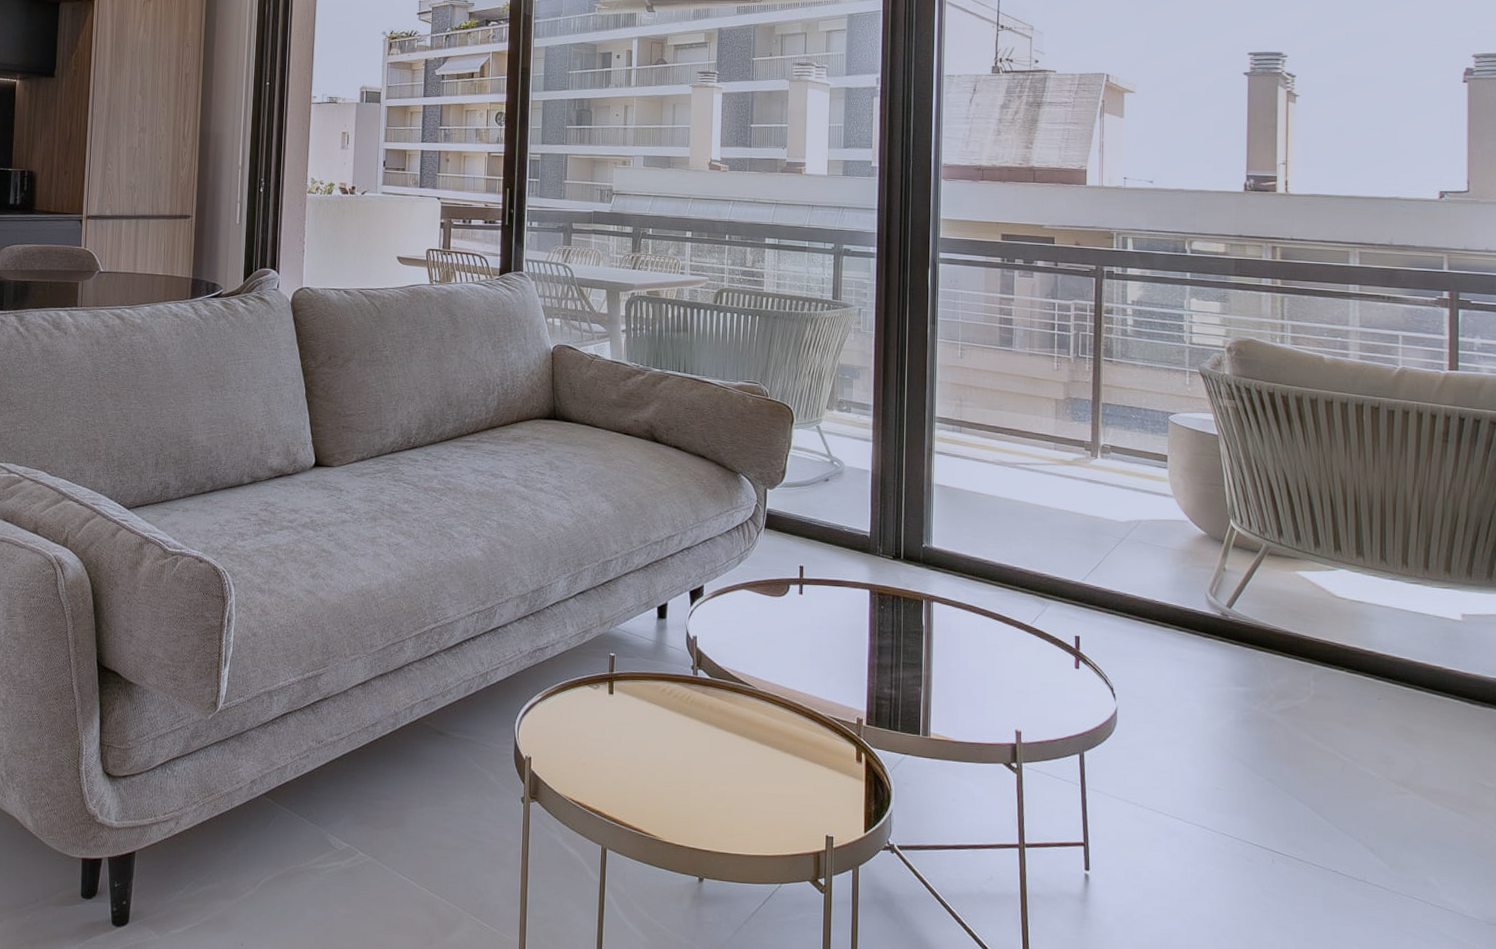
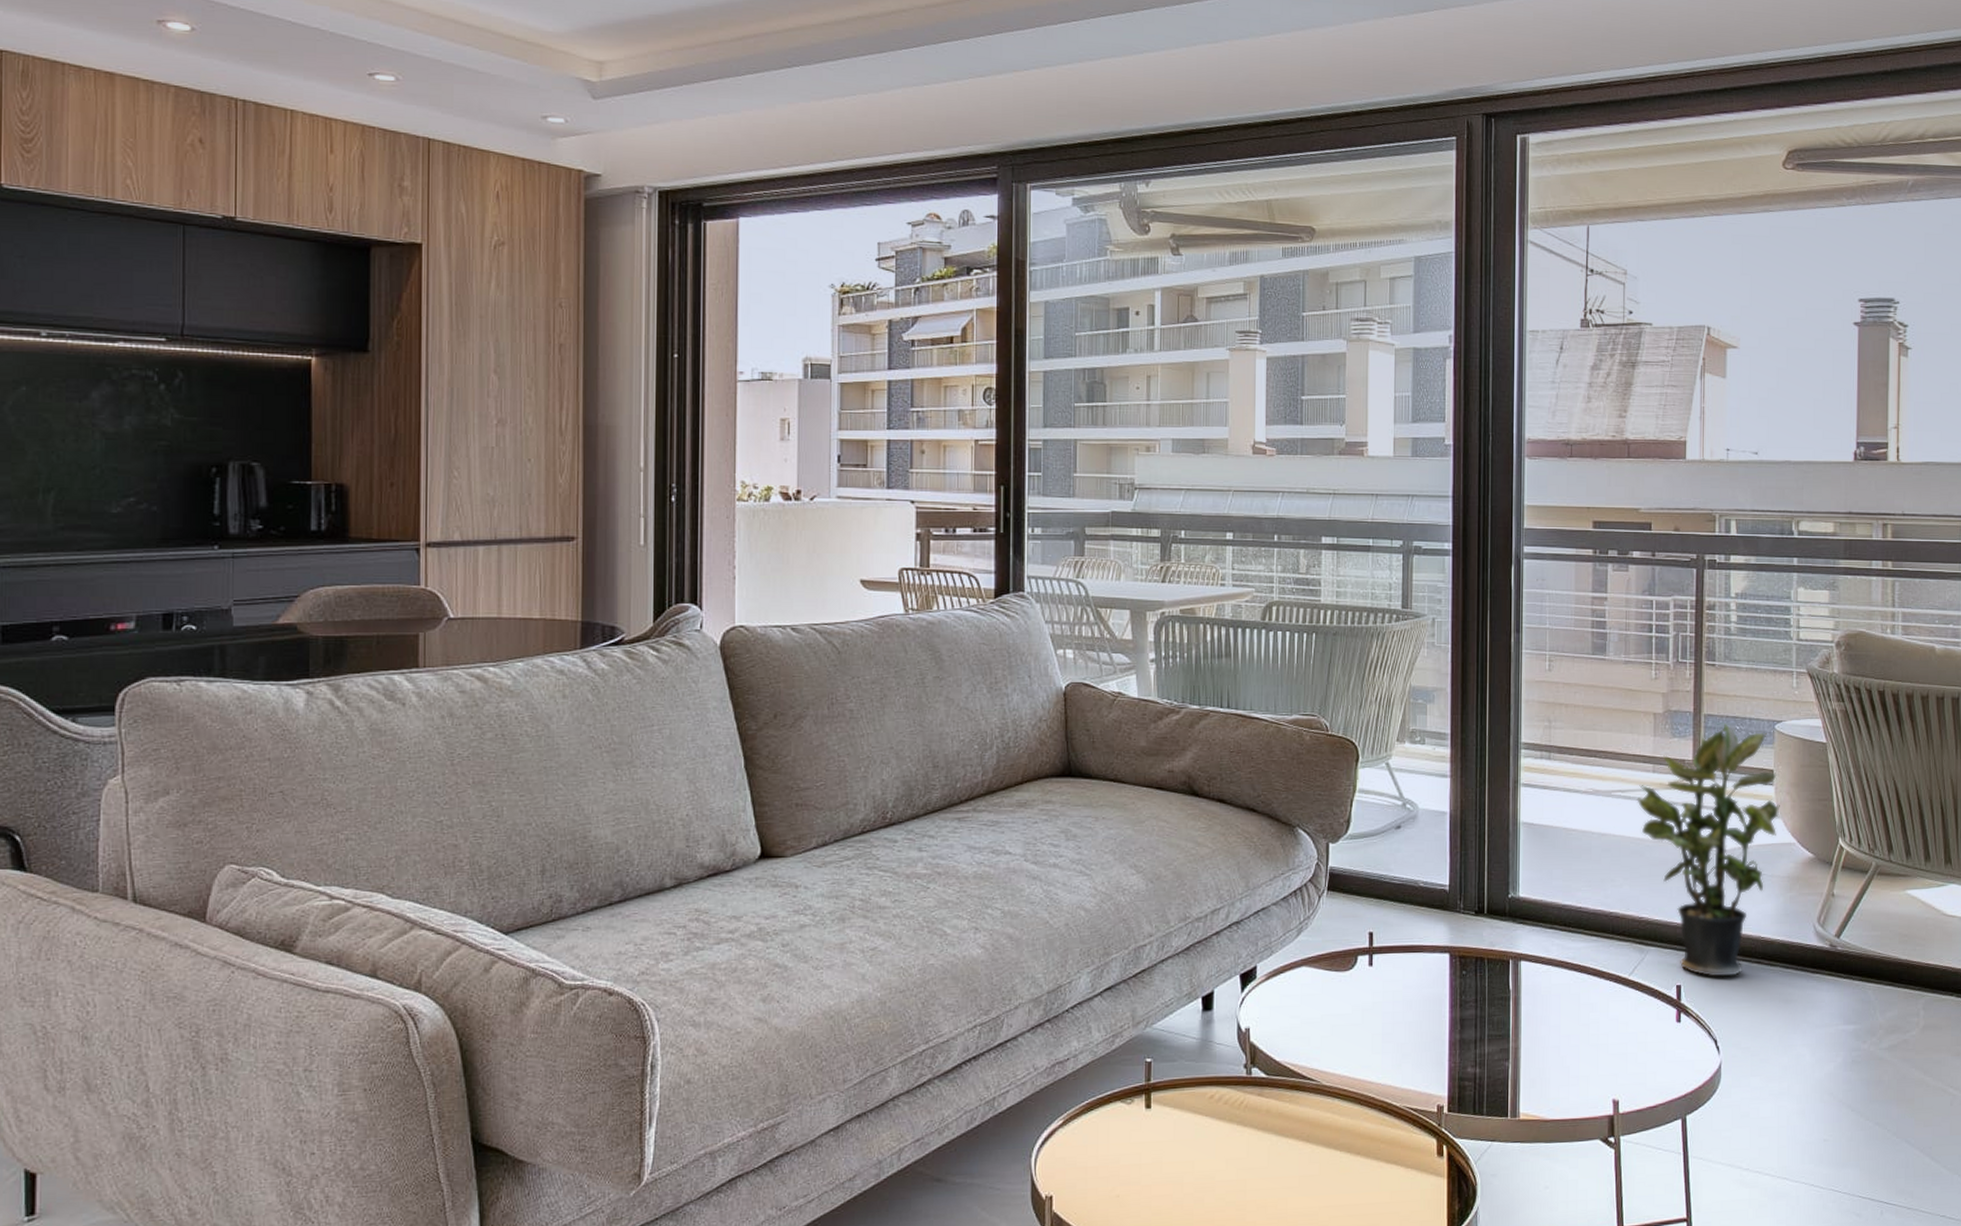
potted plant: none [1039,412,1174,633] -> present [1637,724,1780,977]

